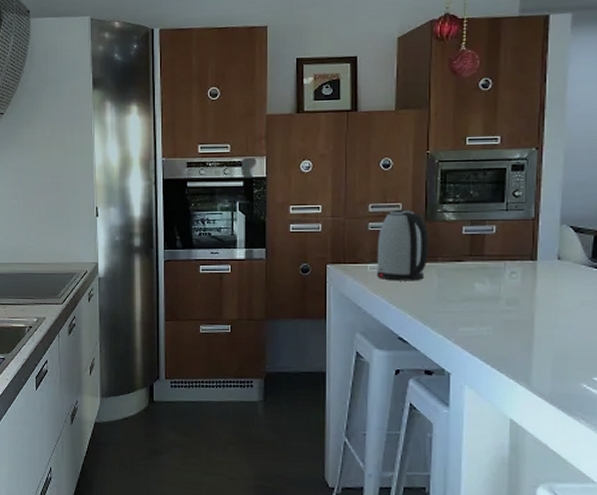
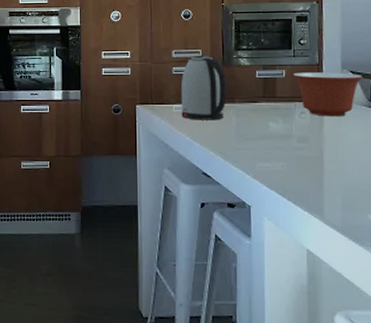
mixing bowl: none [504,228,584,277] -> present [293,72,363,117]

